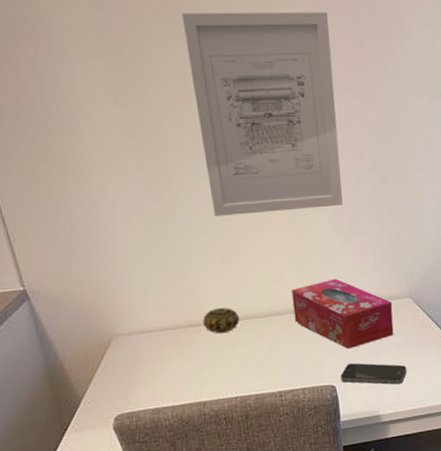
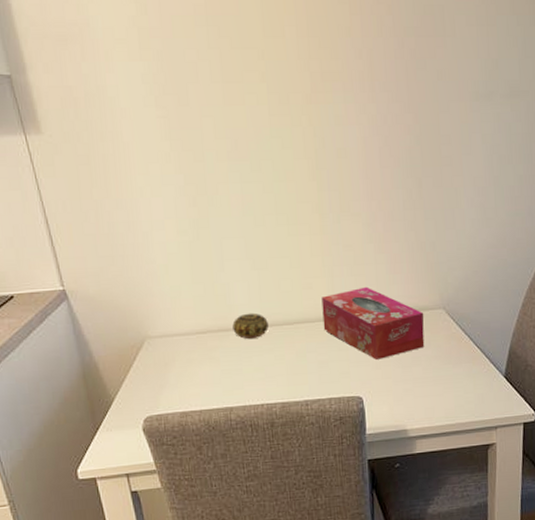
wall art: present [181,11,343,216] -> none [222,11,377,220]
smartphone: present [340,363,407,385] -> none [368,374,437,399]

